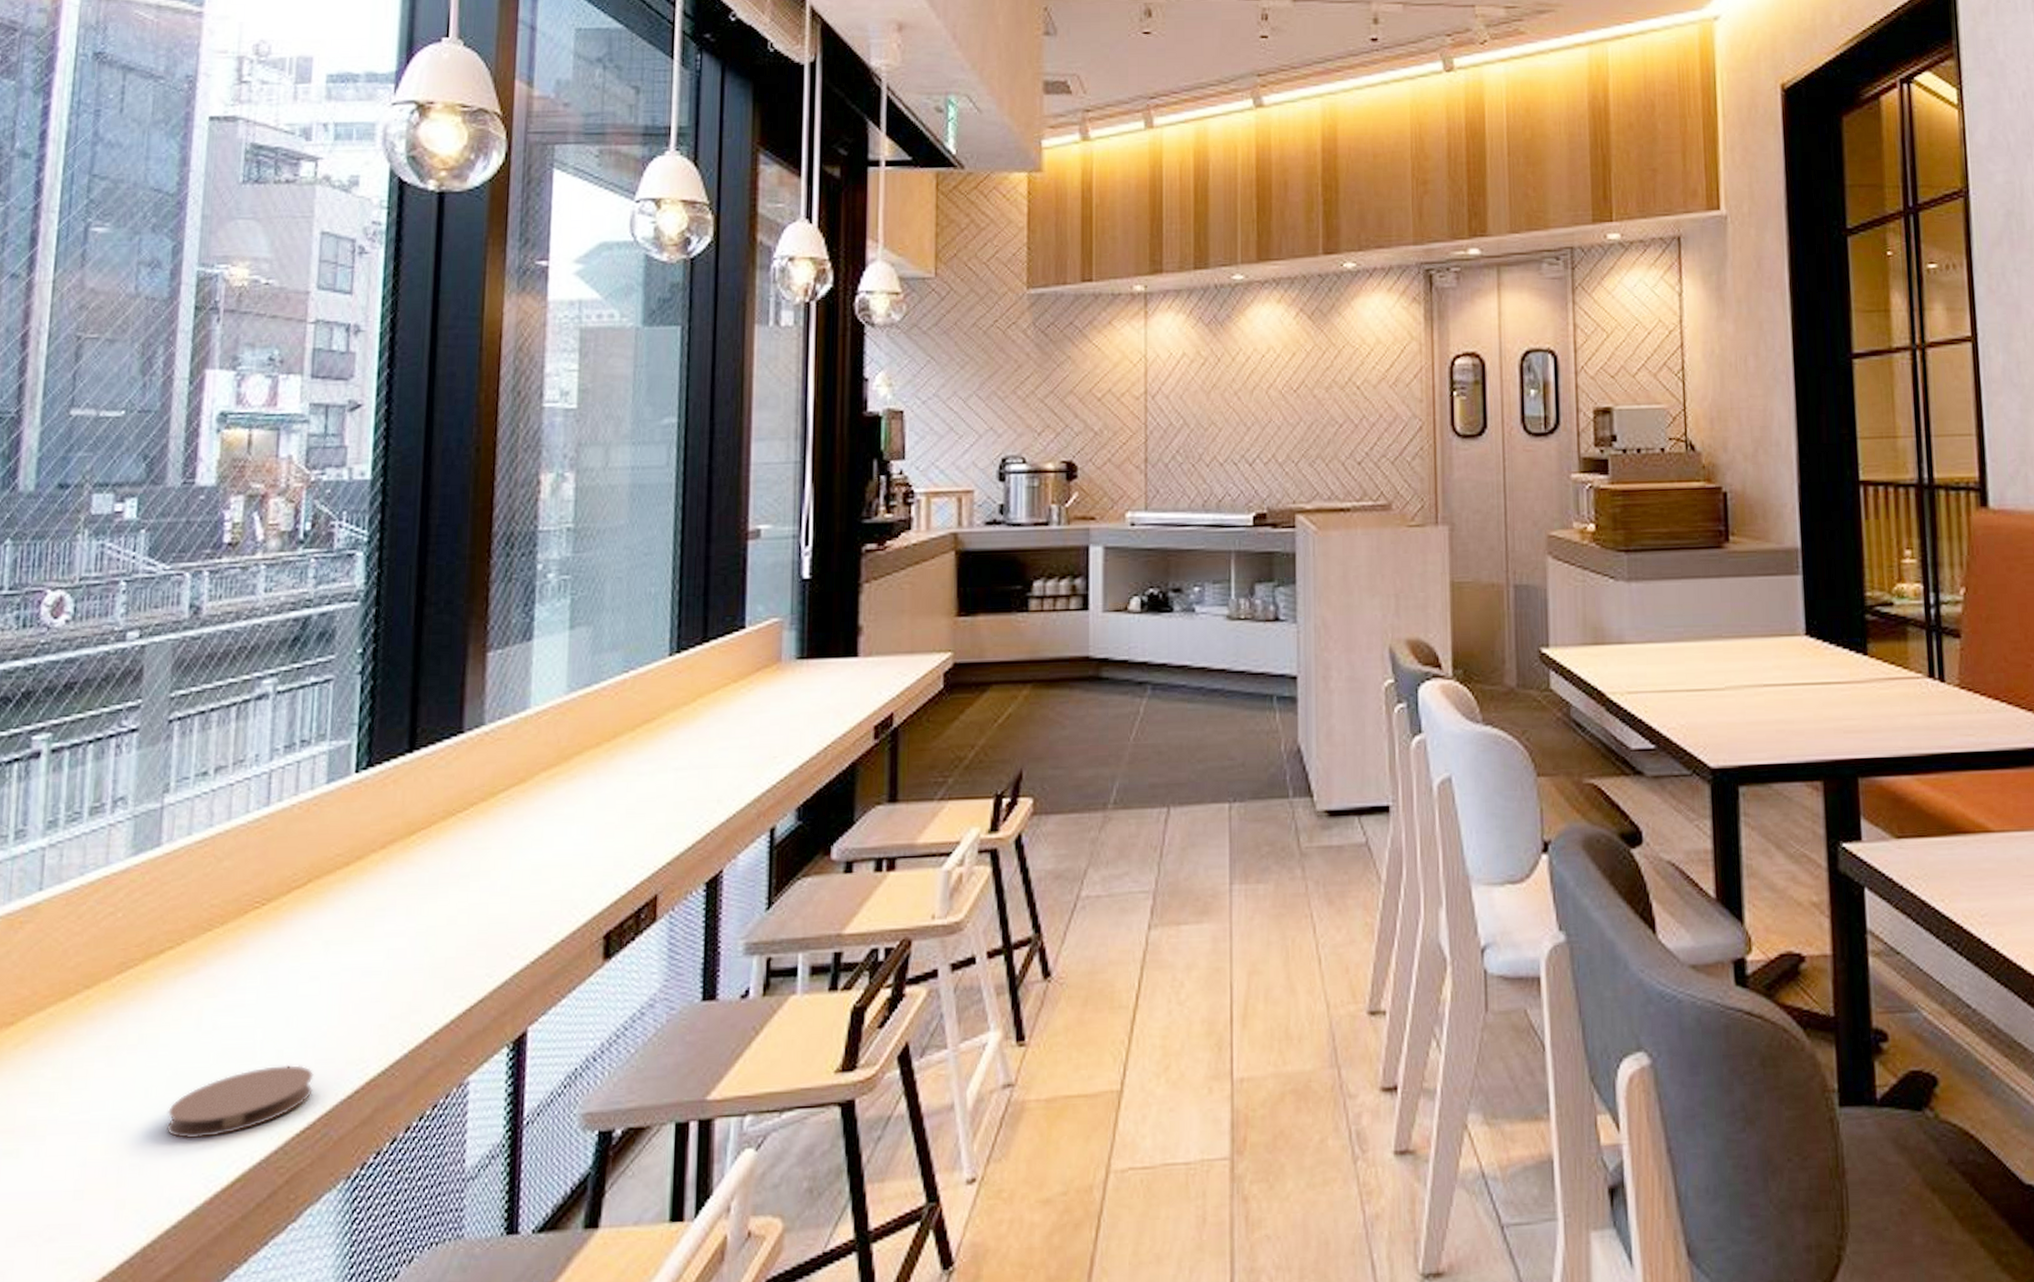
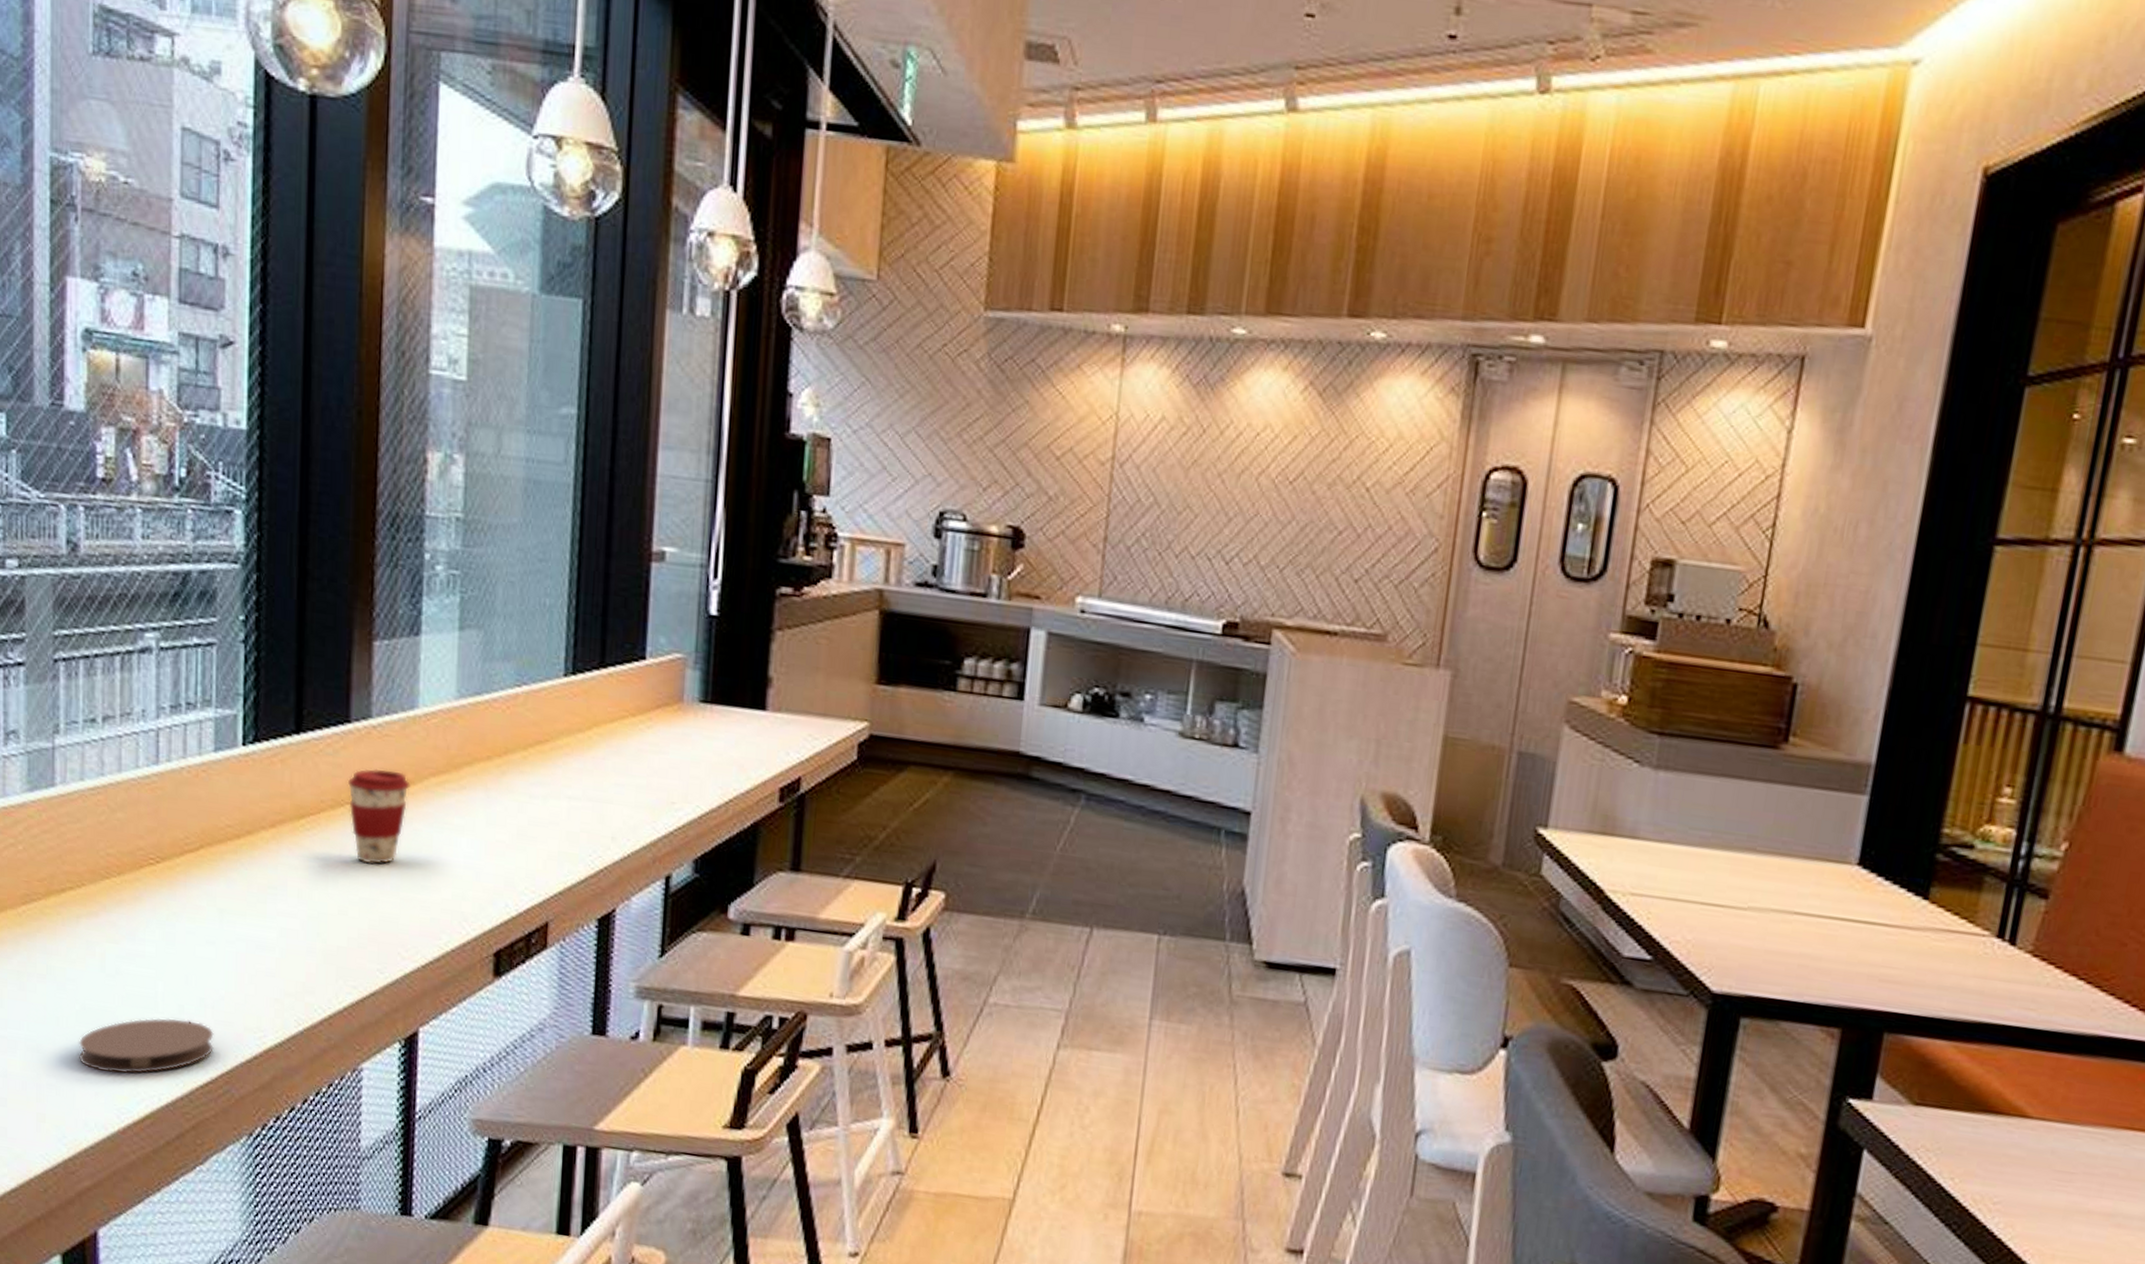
coffee cup: none [460,772,522,869] -> present [348,768,410,864]

